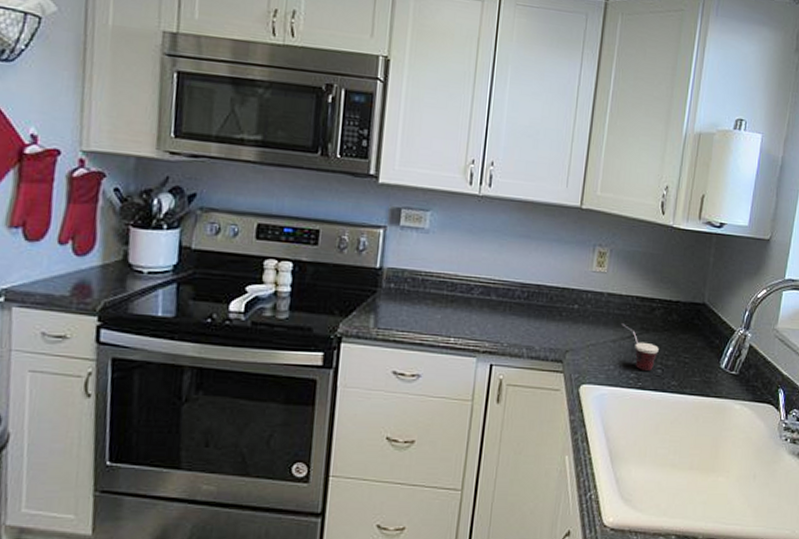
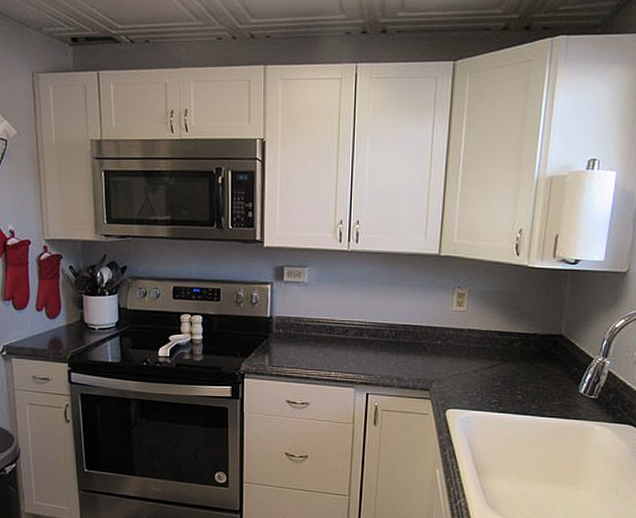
cup: present [621,323,659,371] -> none [482,355,518,396]

